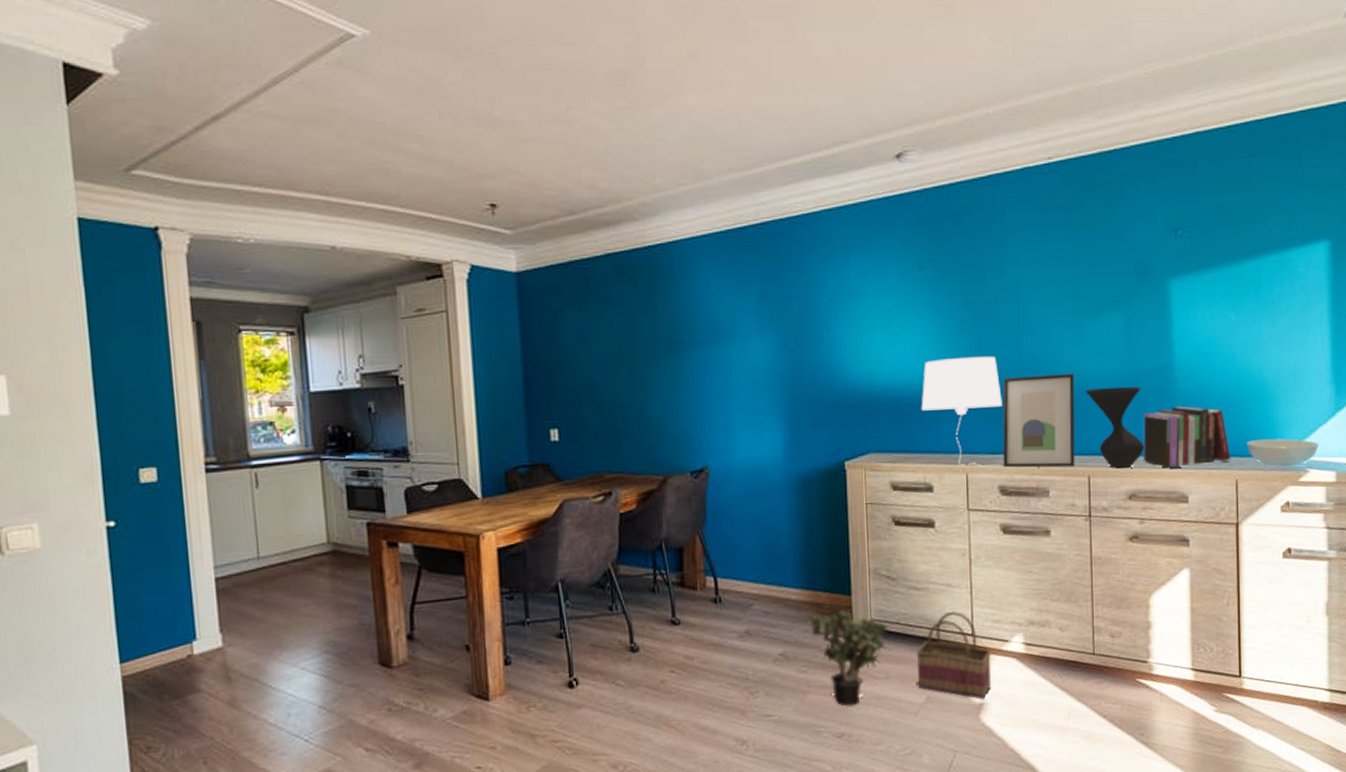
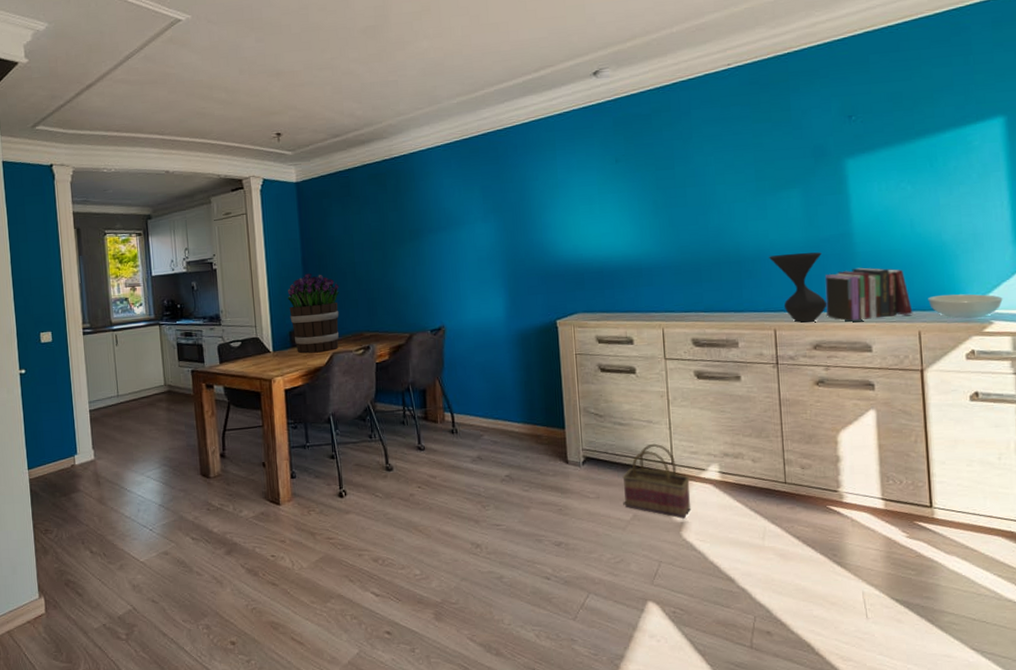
bouquet: none [502,395,573,501] -> present [287,273,340,354]
potted plant: present [808,609,888,707] -> none [529,440,598,520]
table lamp: present [921,356,1002,467] -> none [620,231,693,323]
picture frame: present [1002,372,1077,469] -> none [693,241,762,324]

